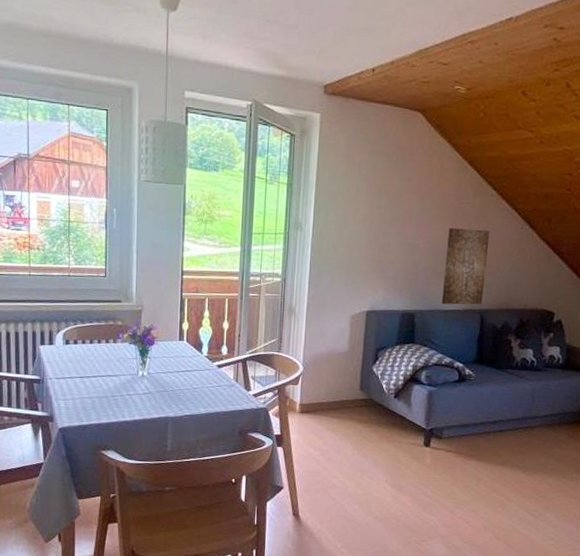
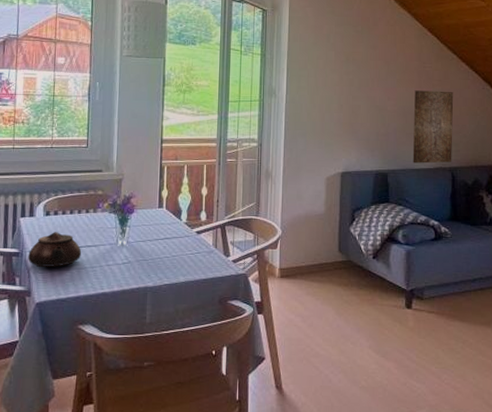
teapot: none [49,360,103,395] -> present [28,232,82,268]

